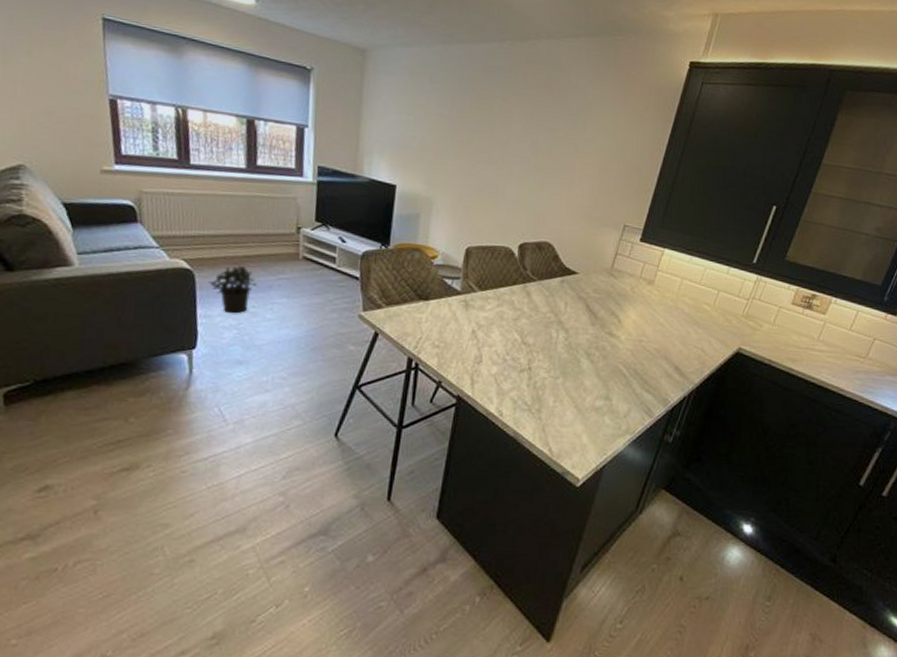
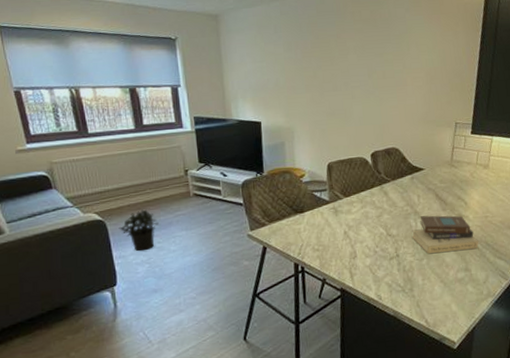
books: none [551,327,627,375] -> present [412,215,479,254]

